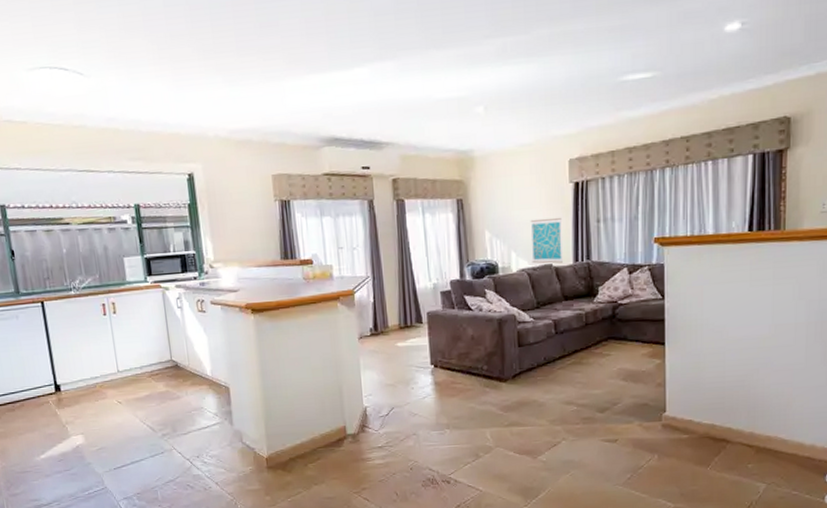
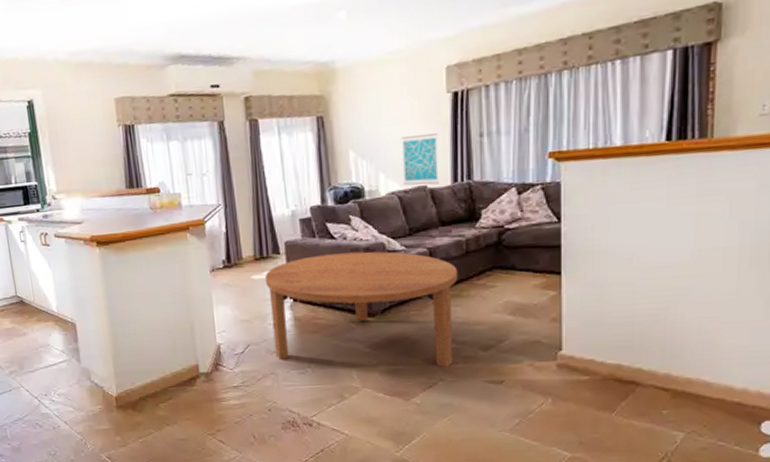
coffee table: none [408,322,579,427] -> present [264,251,458,367]

